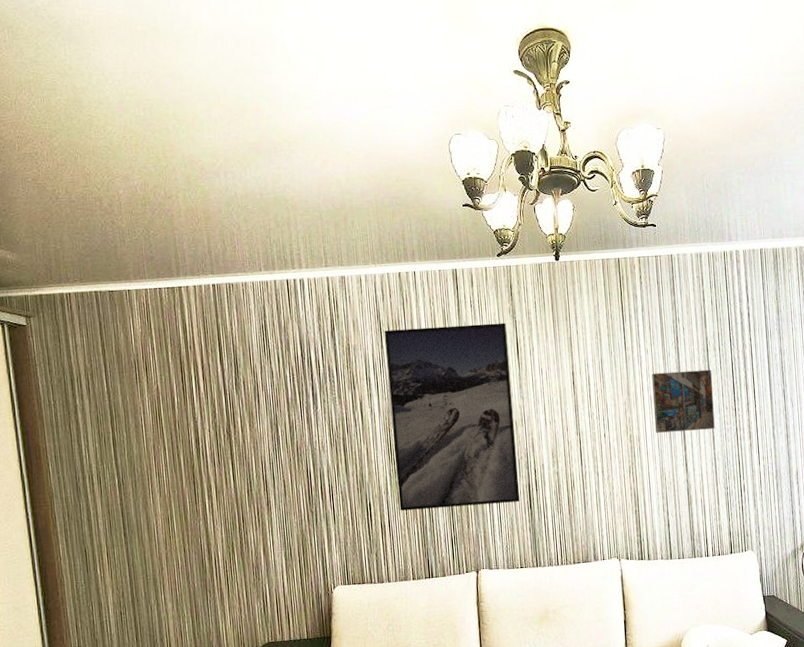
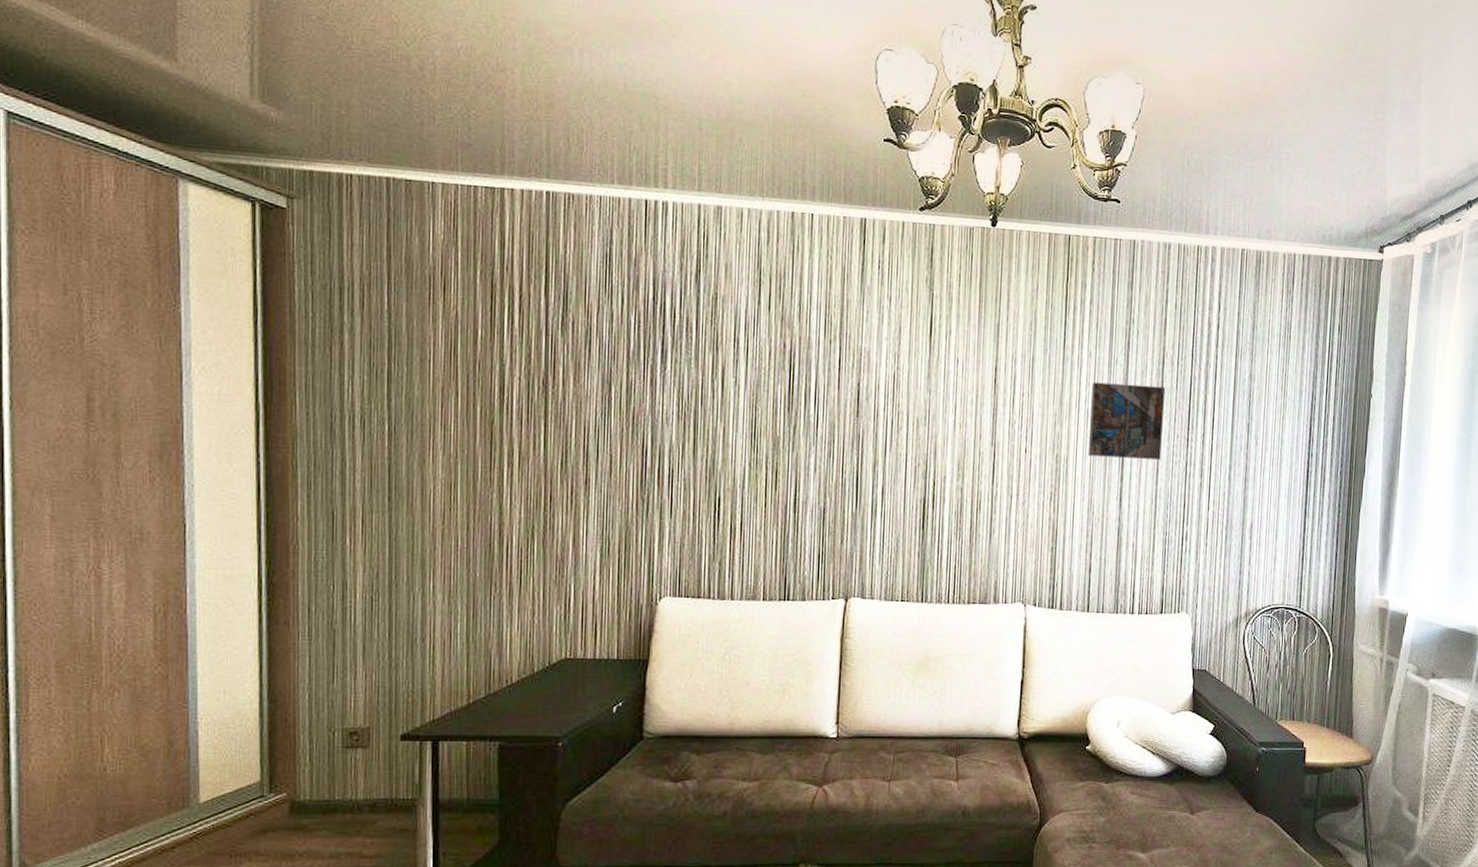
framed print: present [384,323,520,511] -> none [757,282,921,519]

